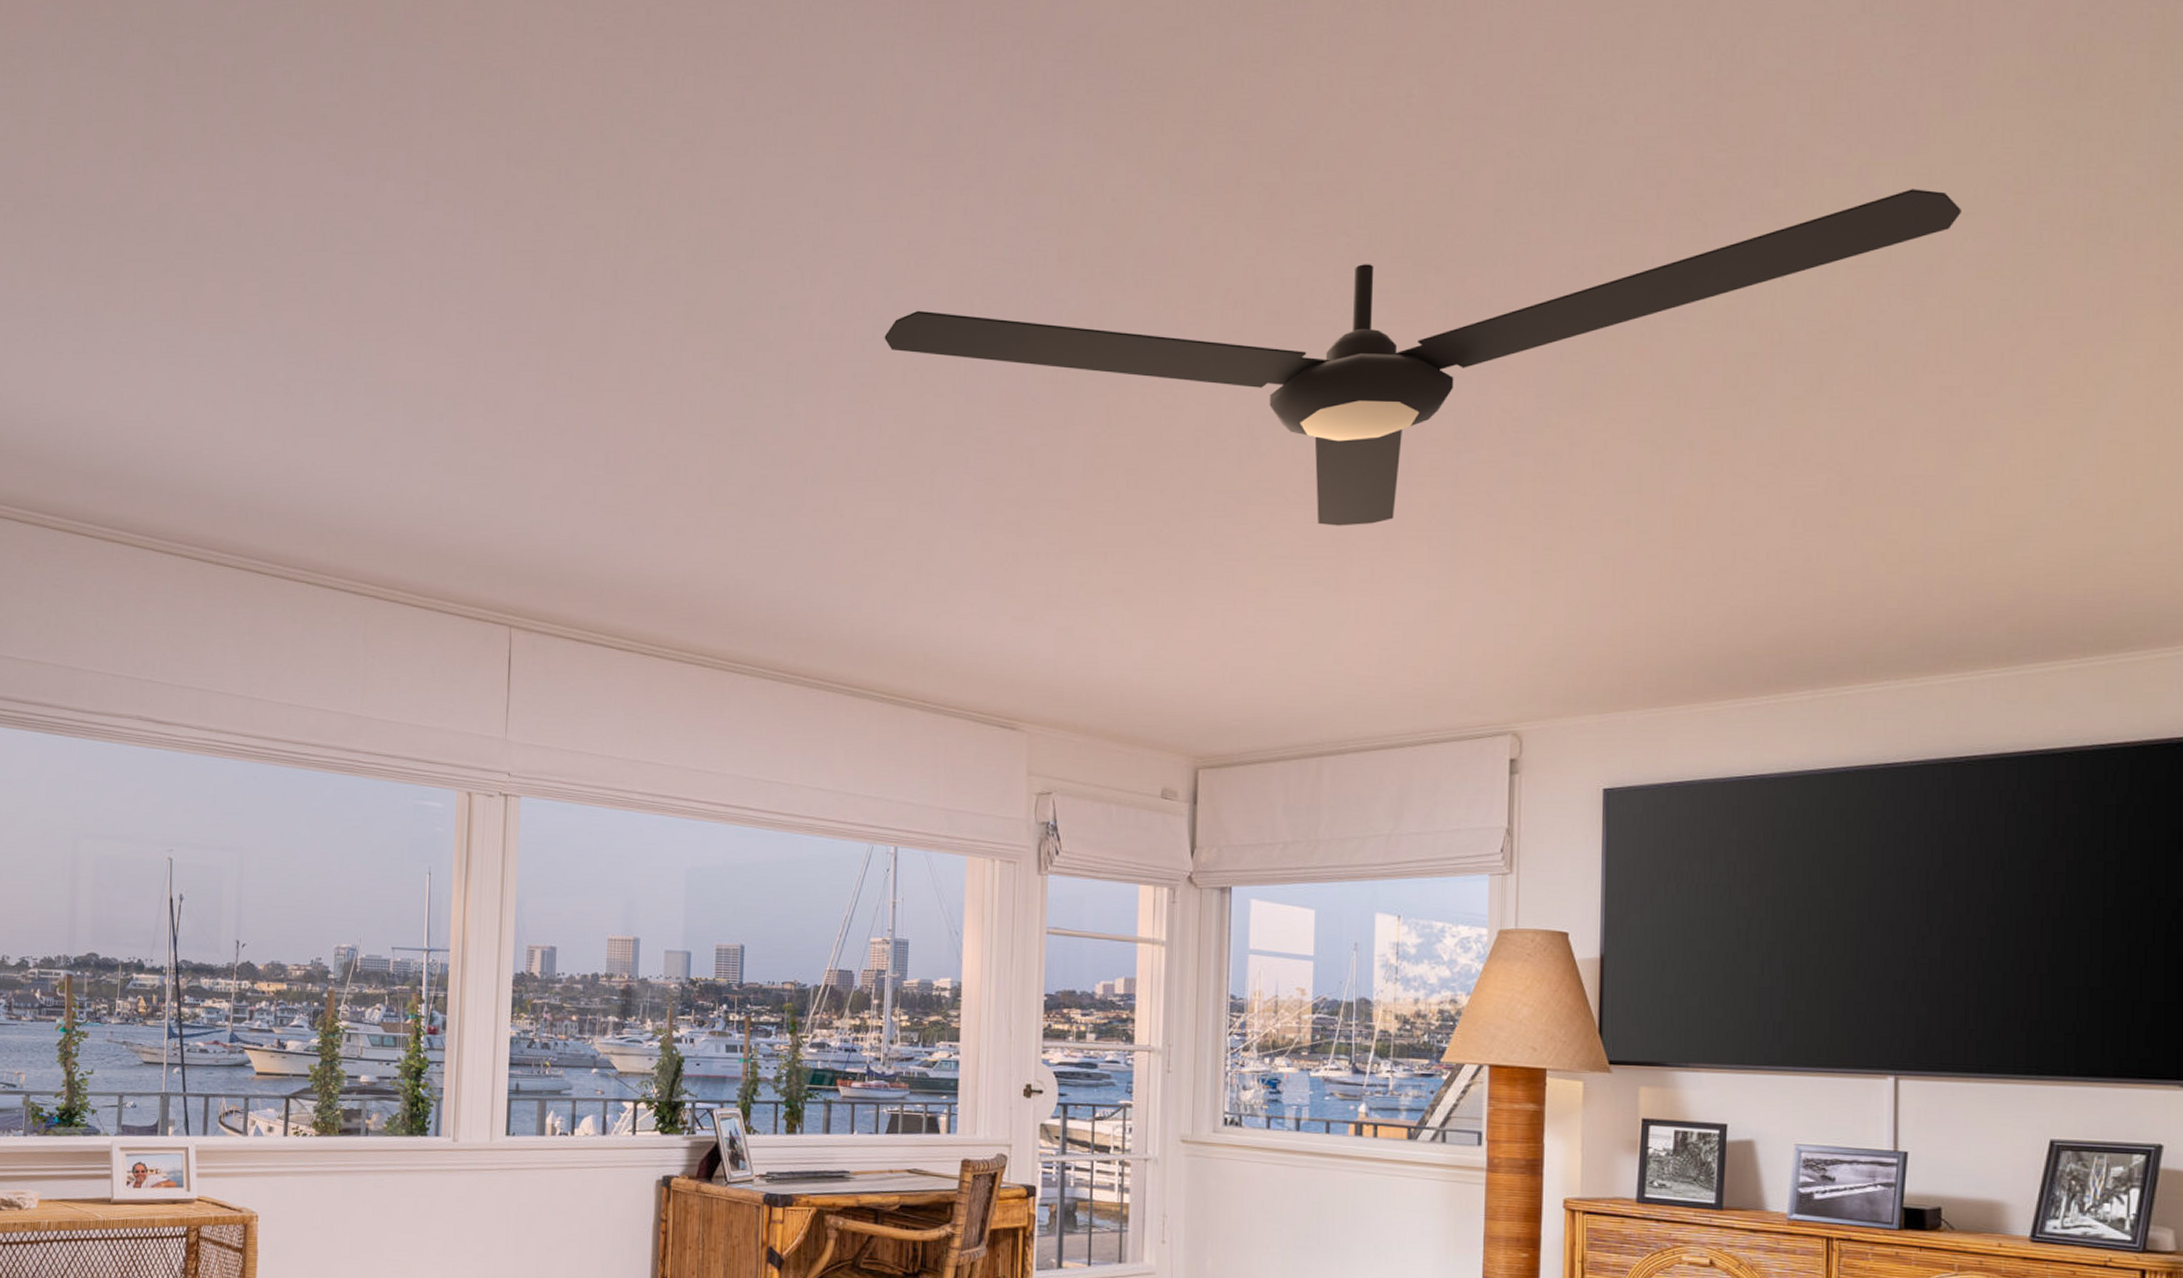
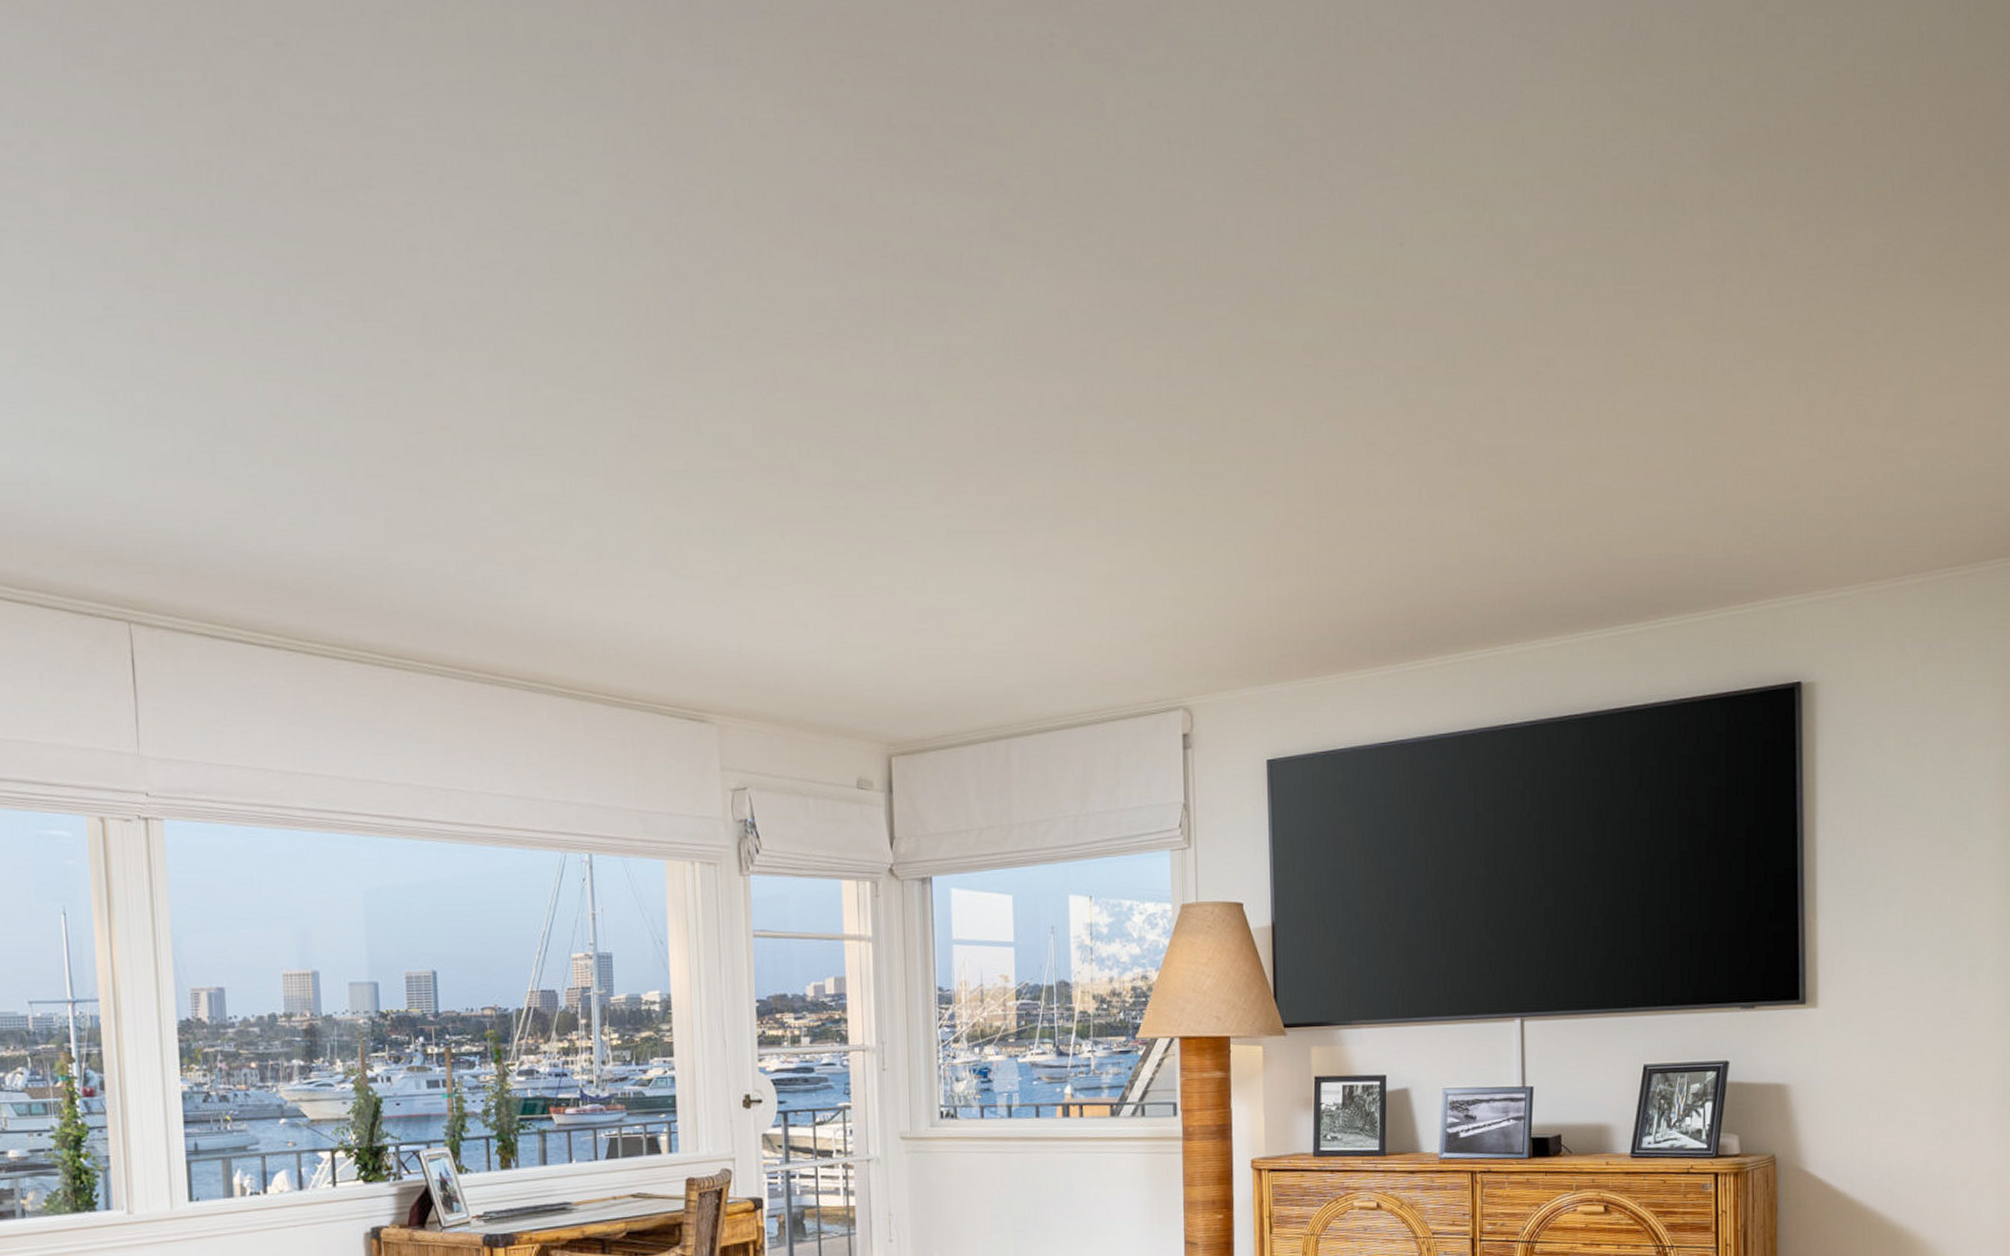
ceiling fan: present [884,189,1961,526] -> none [528,158,1550,498]

